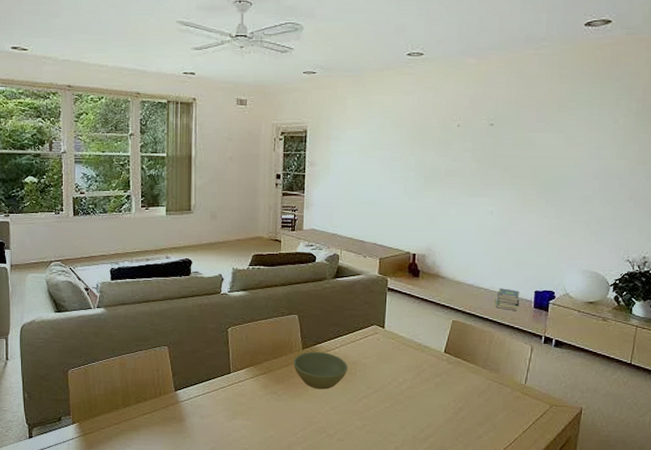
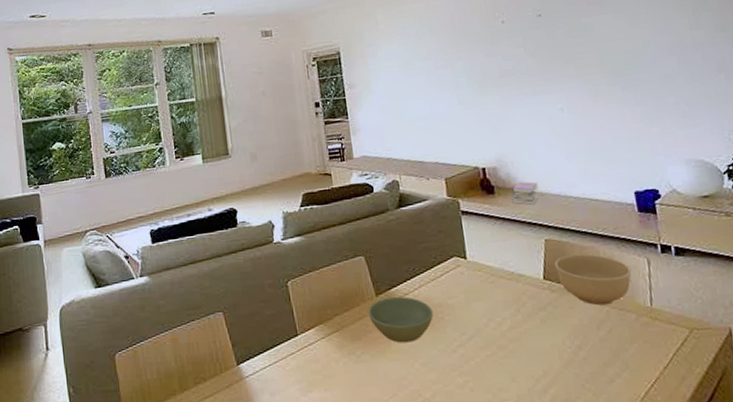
books: none [432,269,457,290] -> present [511,181,539,205]
bowl: none [456,335,517,379] -> present [554,253,632,306]
books: present [495,288,520,310] -> none [589,193,621,219]

